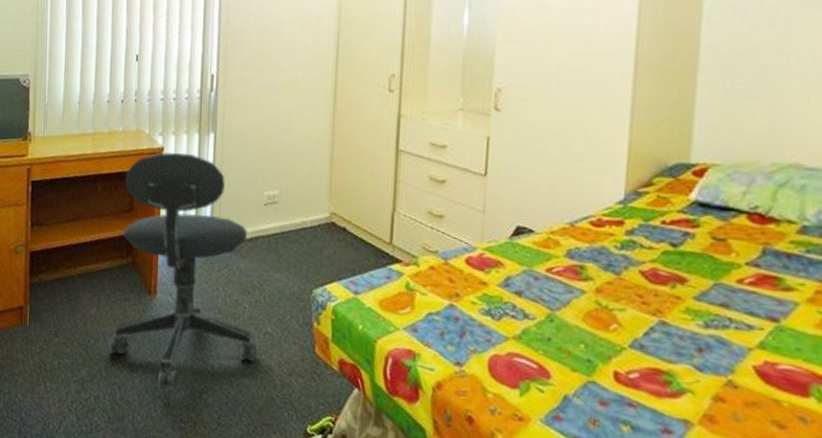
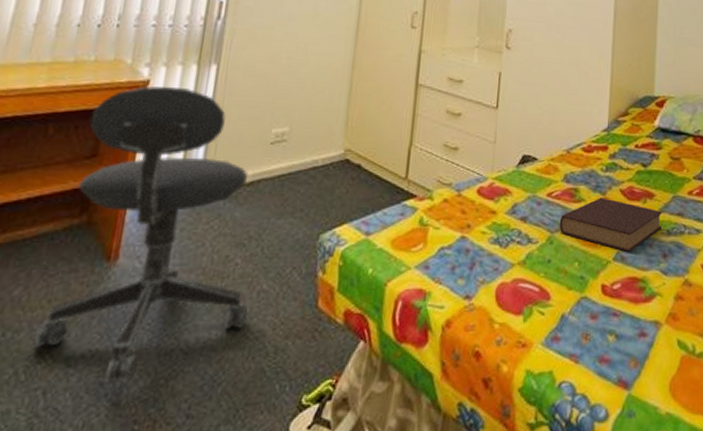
book: none [561,278,699,342] -> present [559,197,663,253]

